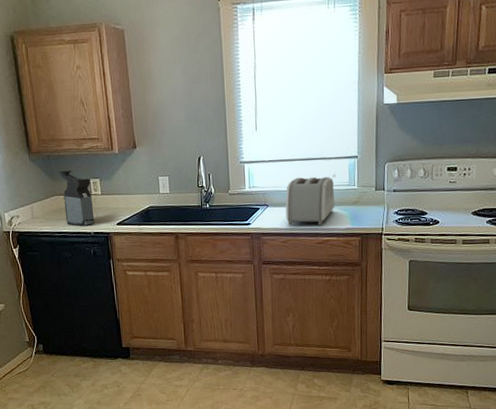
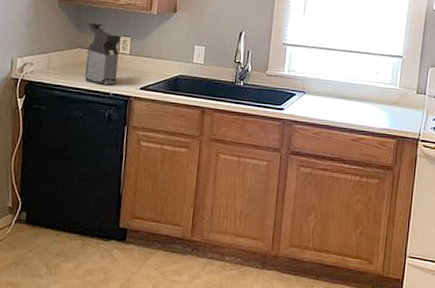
toaster: present [285,177,335,226] -> none [322,68,376,121]

